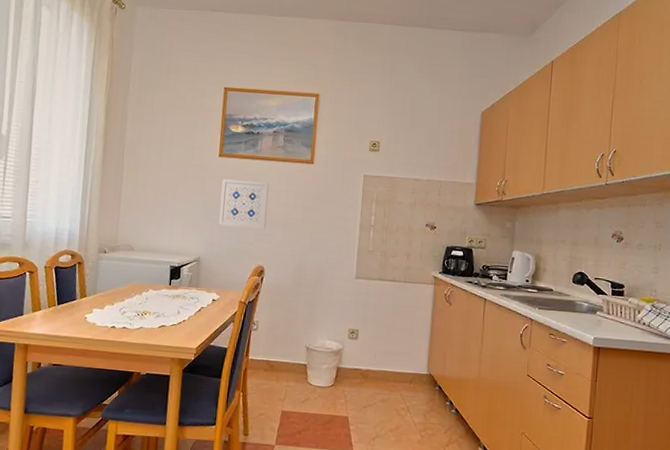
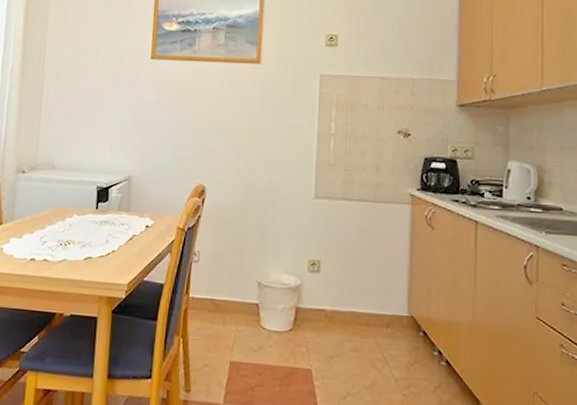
wall art: present [218,178,270,229] -> none [151,84,210,141]

